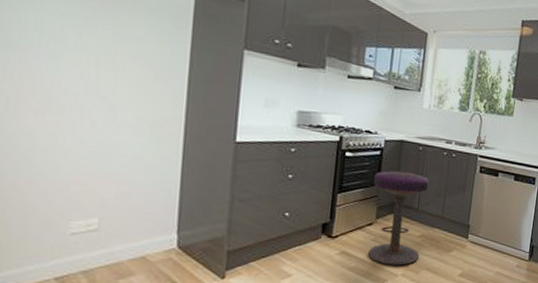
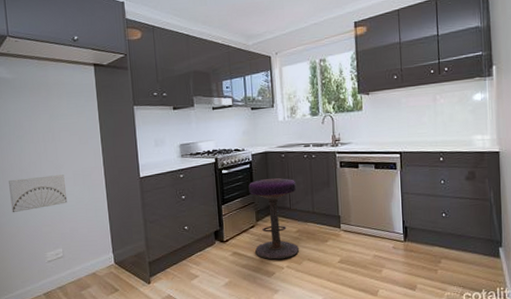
wall art: none [22,110,121,159] -> present [9,175,68,213]

